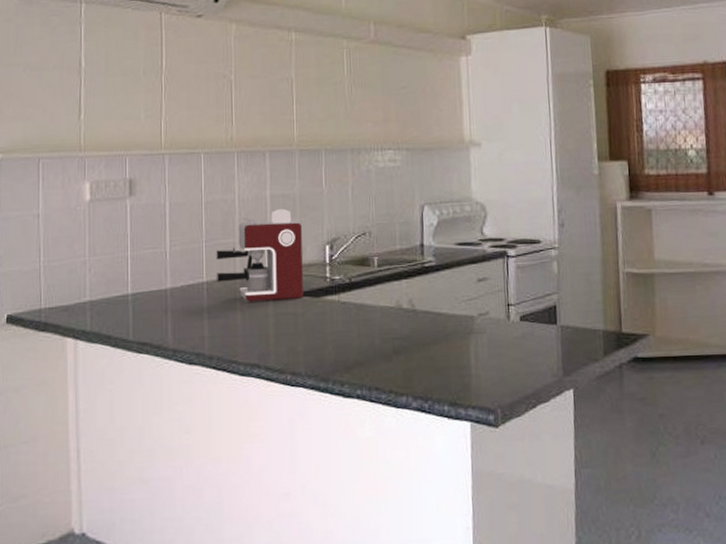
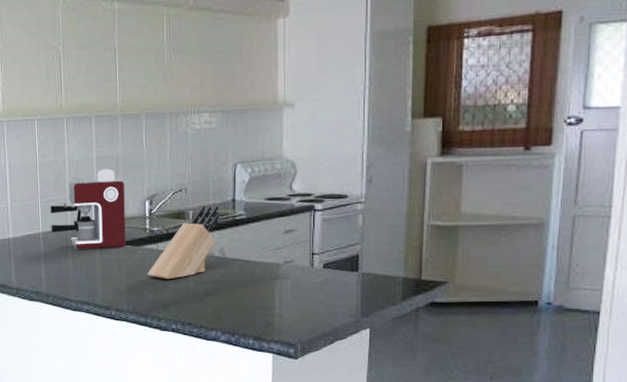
knife block: none [328,250,407,337] -> present [148,205,219,280]

